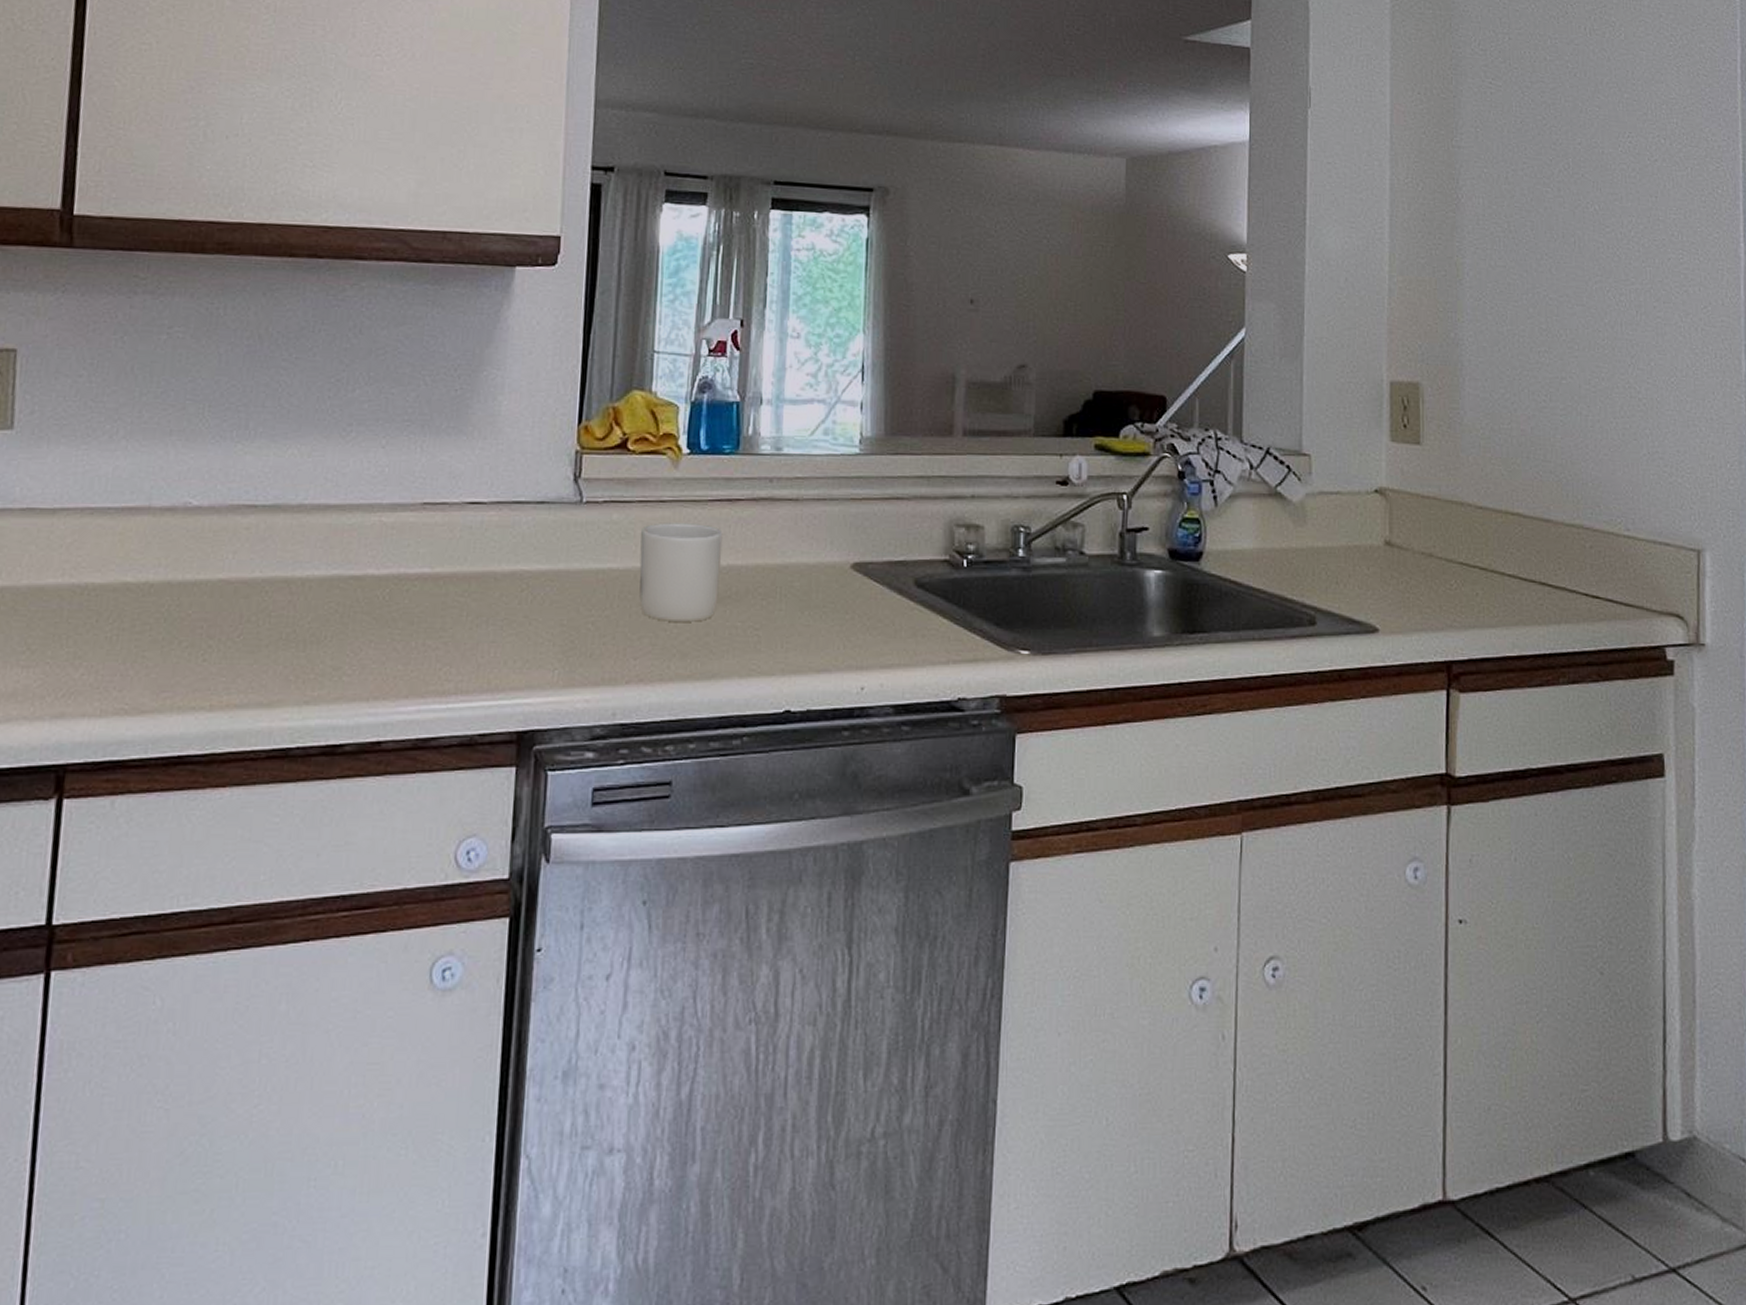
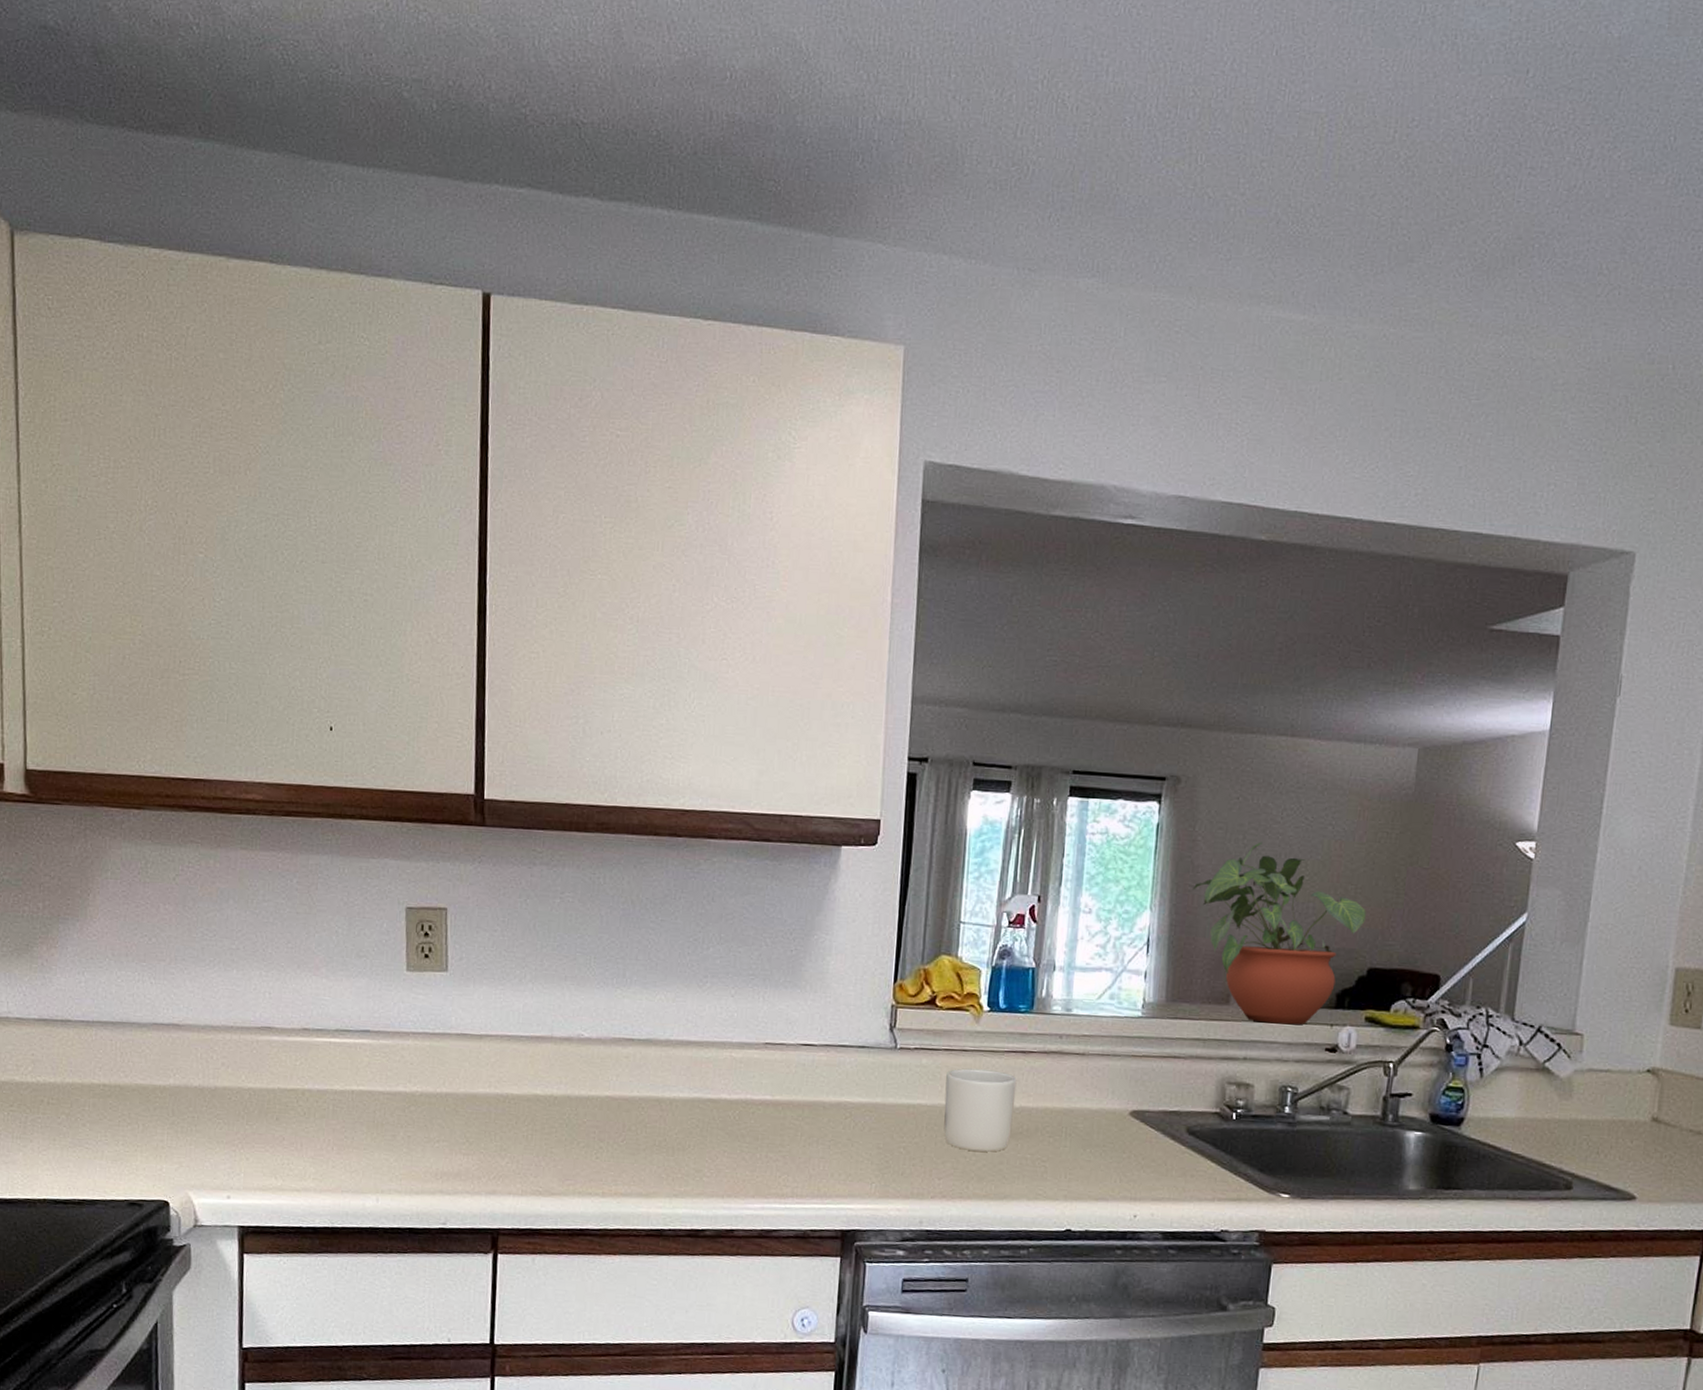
potted plant: none [907,257,1087,457] -> present [1192,842,1366,1025]

